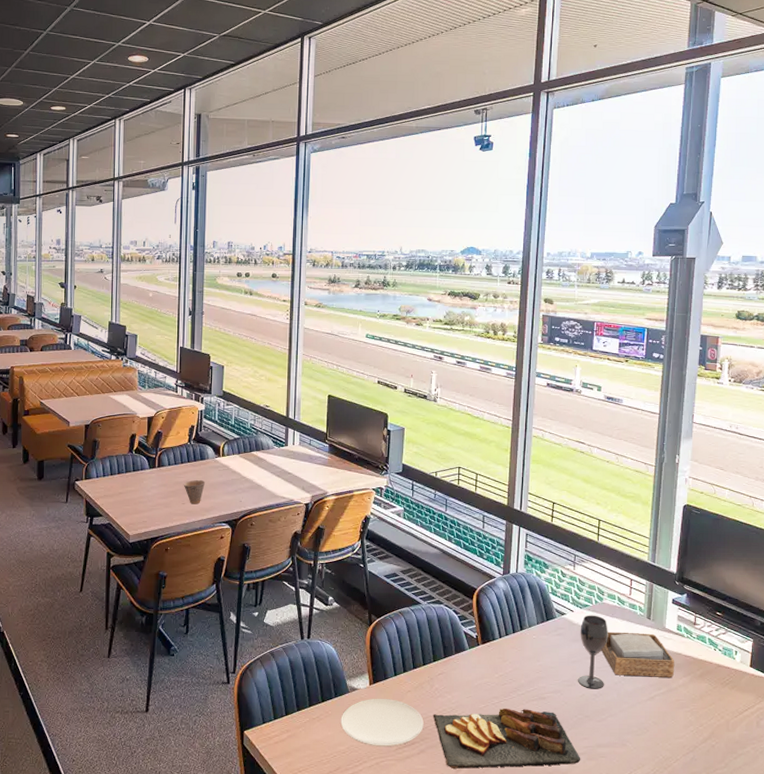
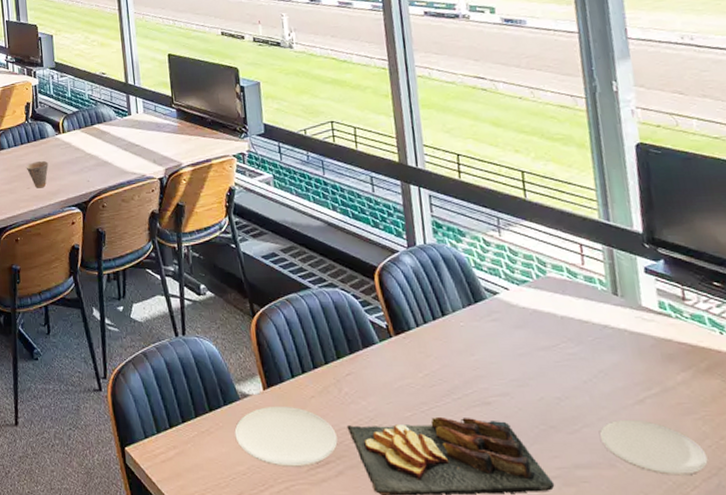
wine glass: present [578,615,608,689] -> none [521,293,569,391]
napkin holder: present [601,631,675,678] -> none [556,313,667,374]
plate: none [619,712,689,752] -> present [599,420,708,476]

